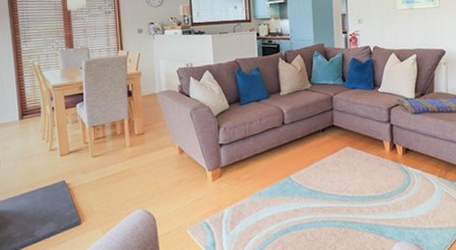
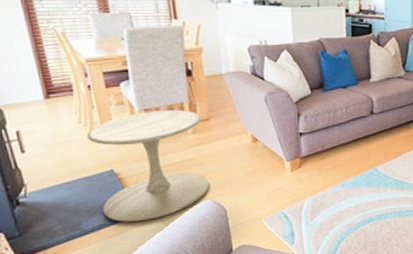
side table: none [48,125,142,230] -> present [87,109,210,222]

